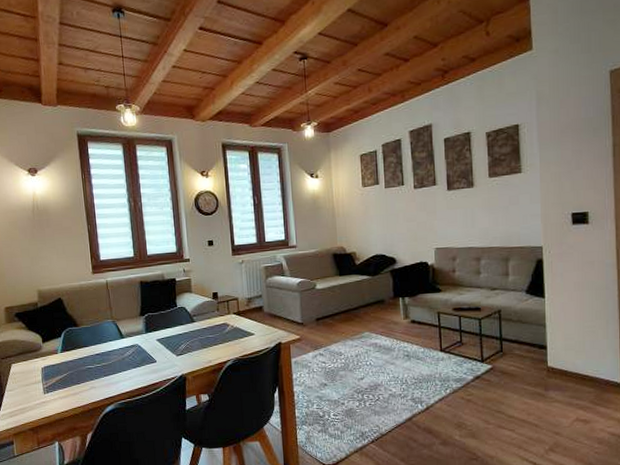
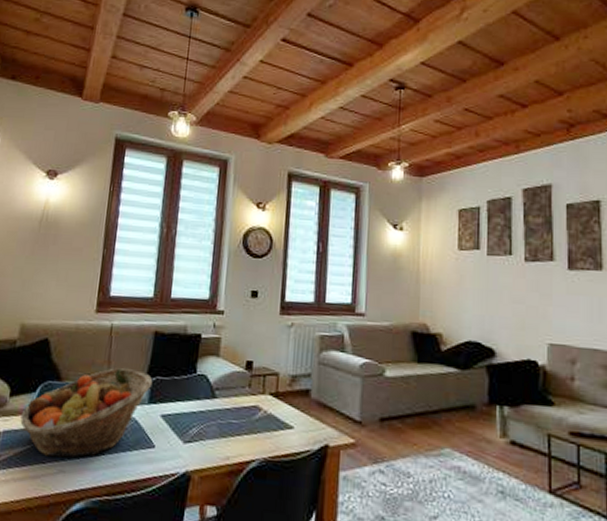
fruit basket: none [54,311,146,379] -> present [20,368,153,458]

